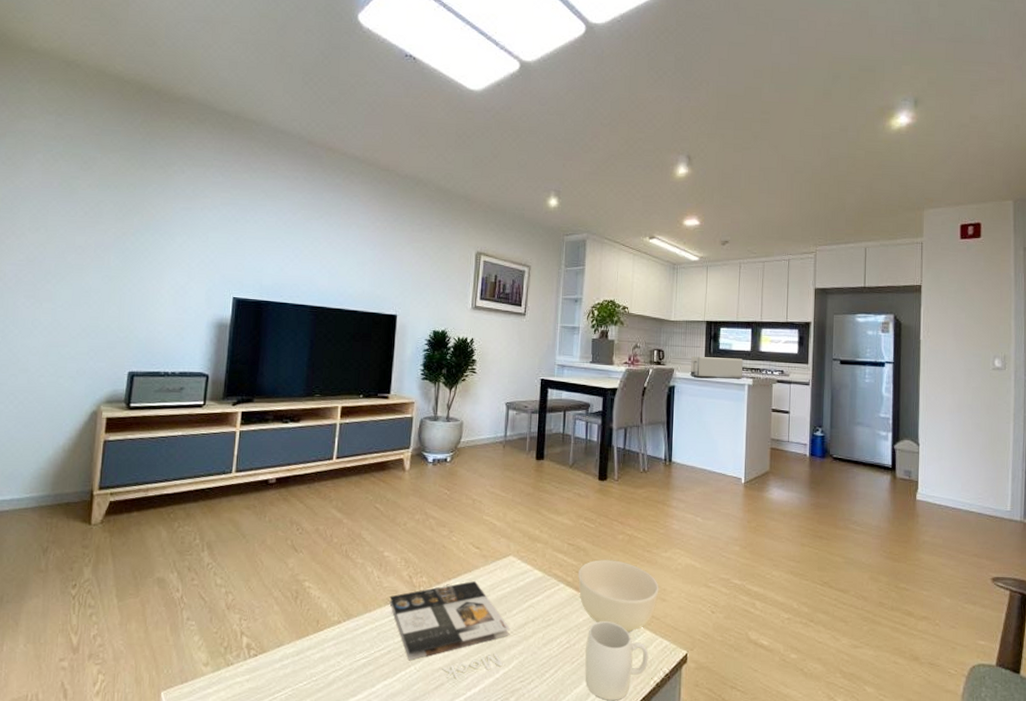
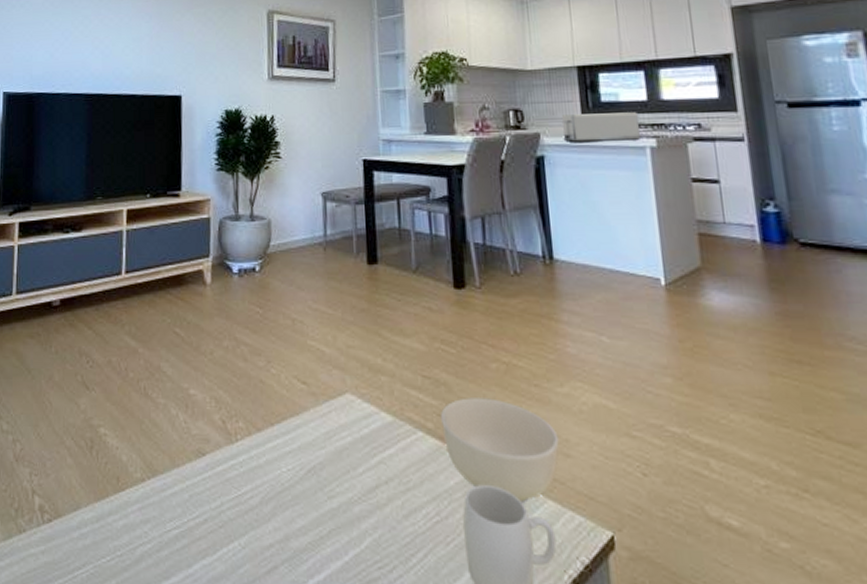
magazine: present [389,580,511,680] -> none [200,426,358,562]

